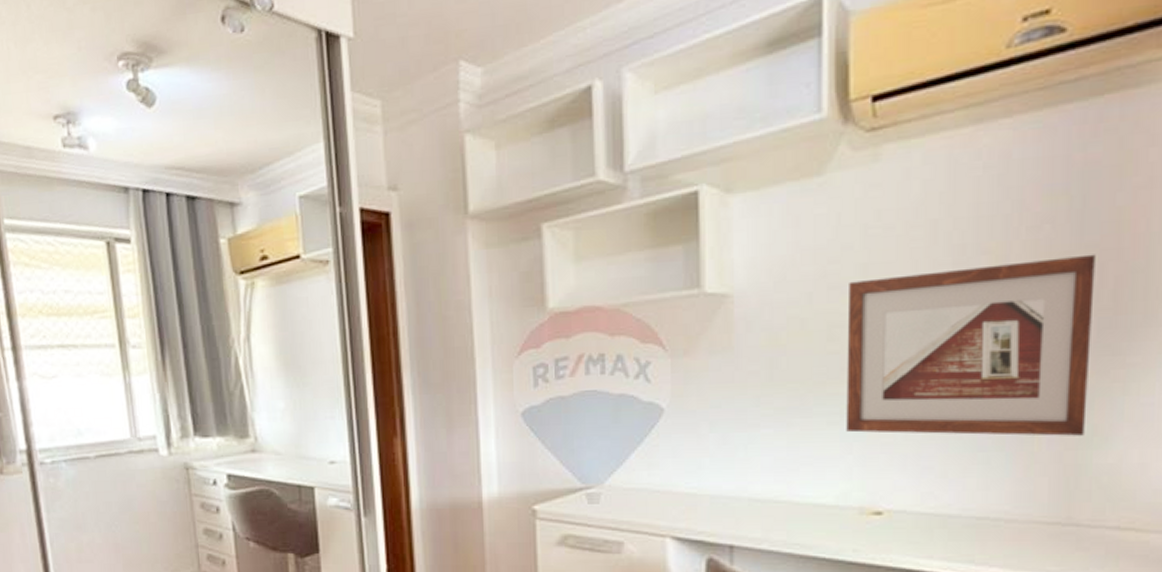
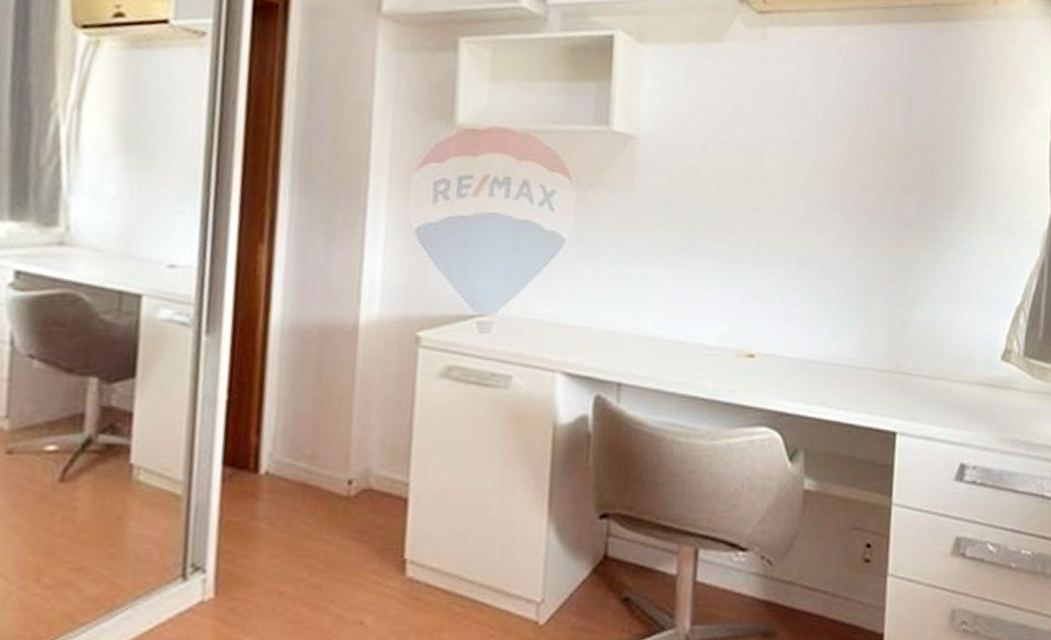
picture frame: present [846,254,1096,436] -> none [728,140,918,296]

